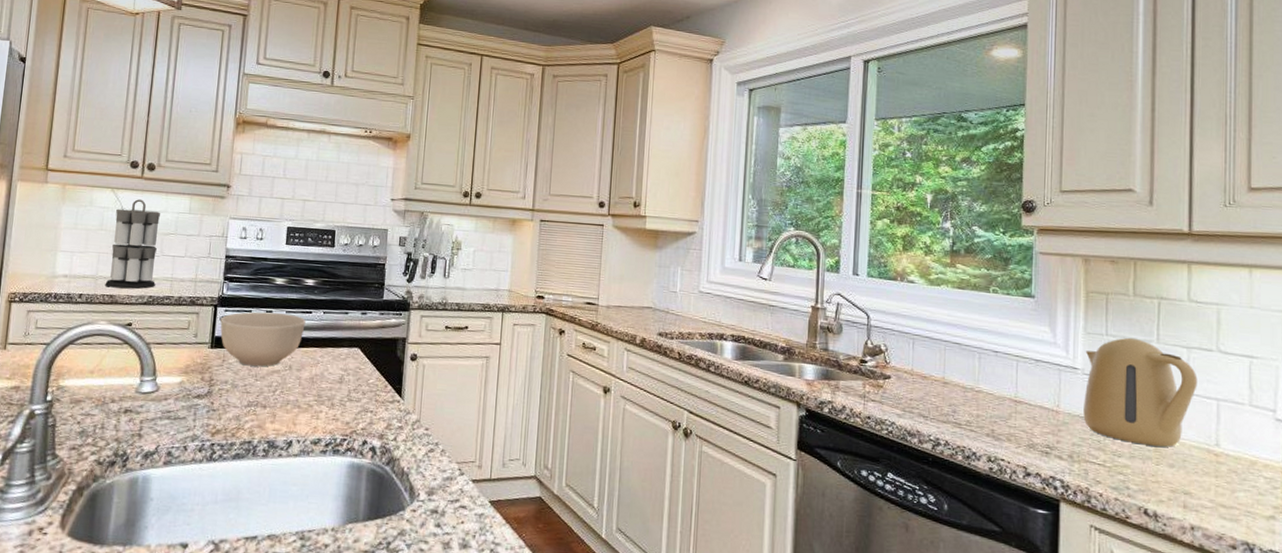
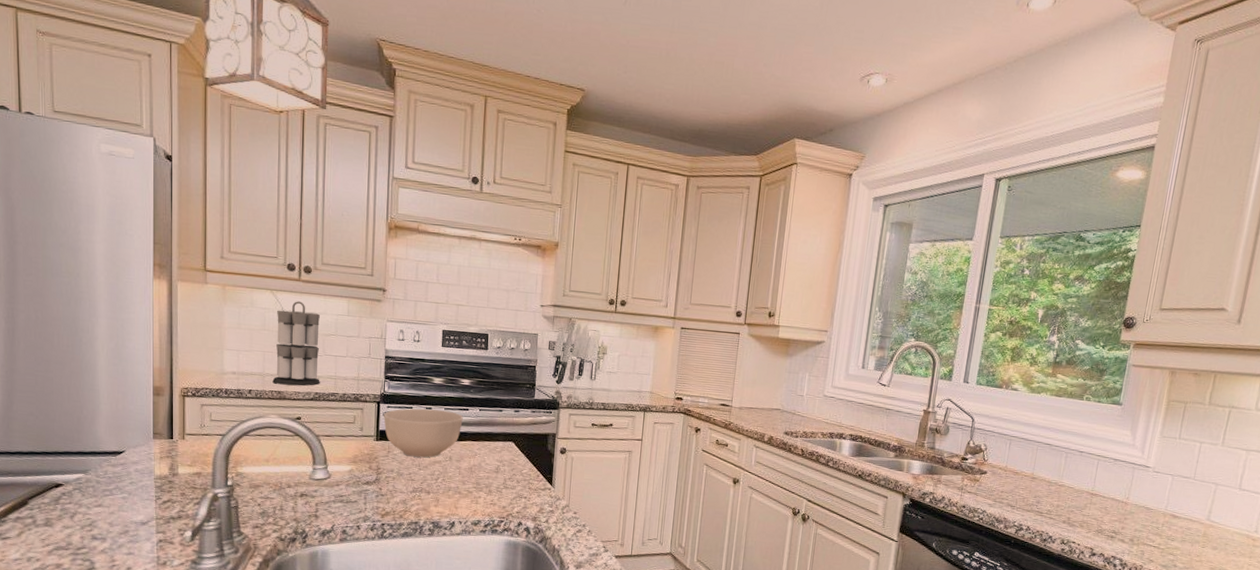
kettle: present [1083,337,1198,447] -> none [1147,441,1251,533]

